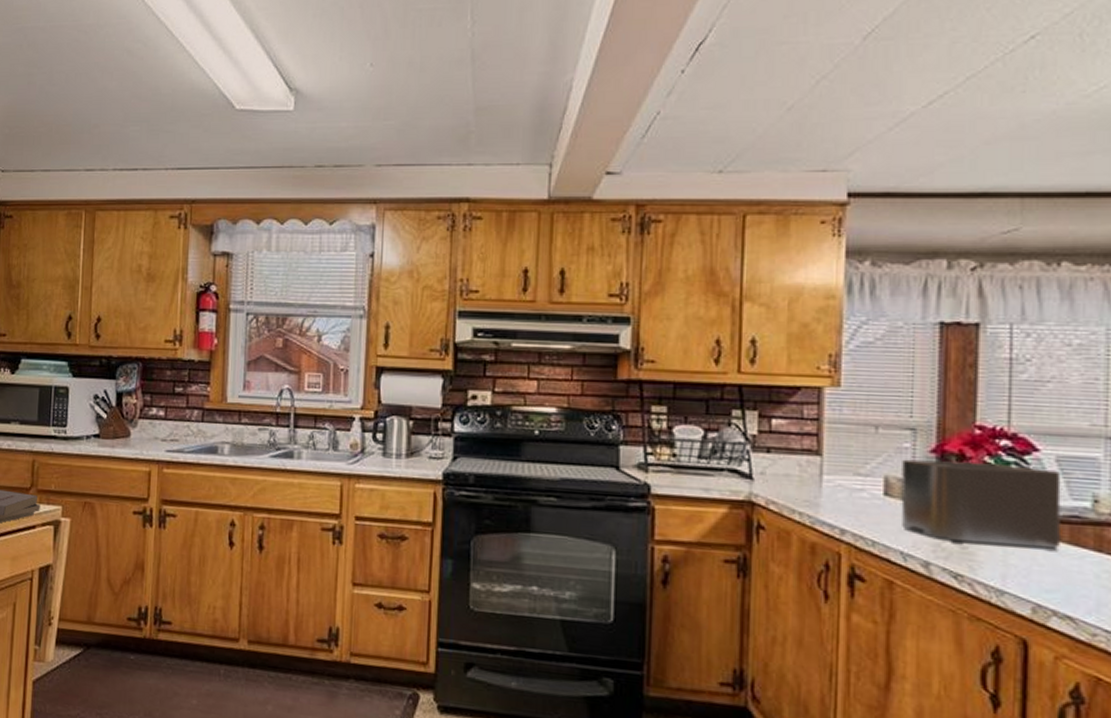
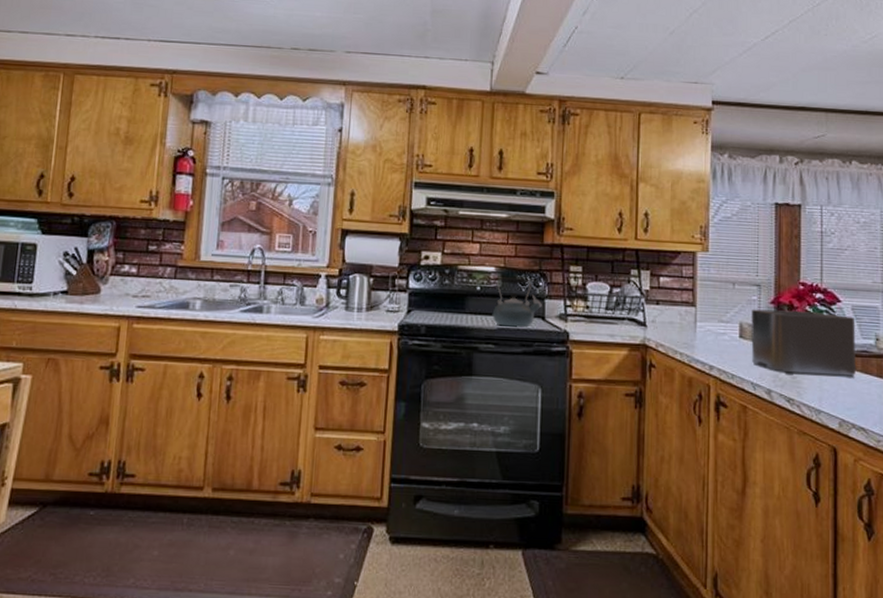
kettle: none [553,419,616,479] -> present [492,277,542,328]

